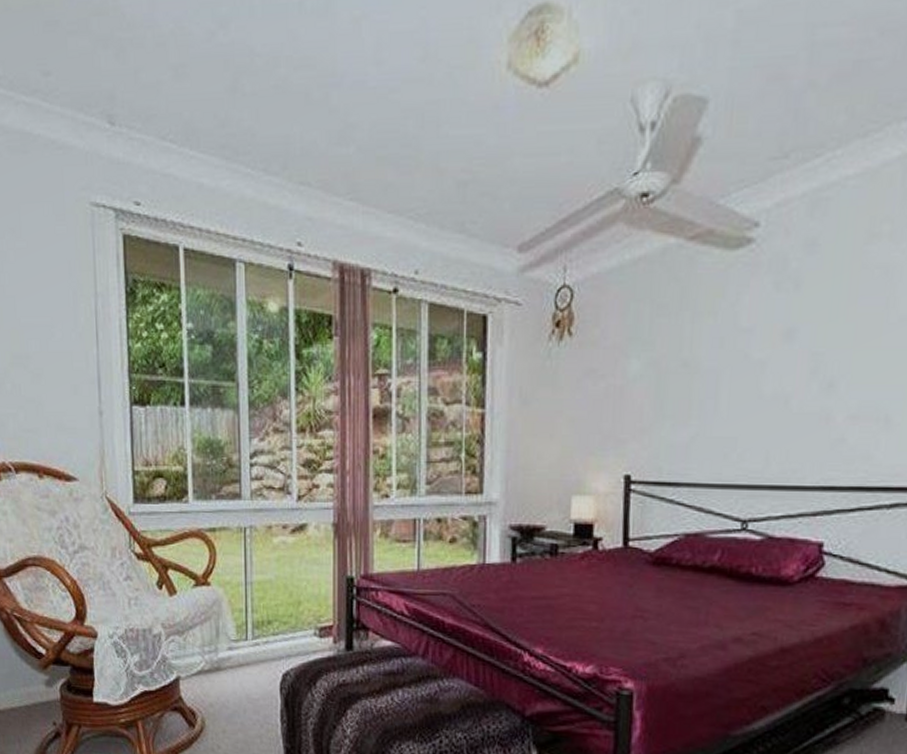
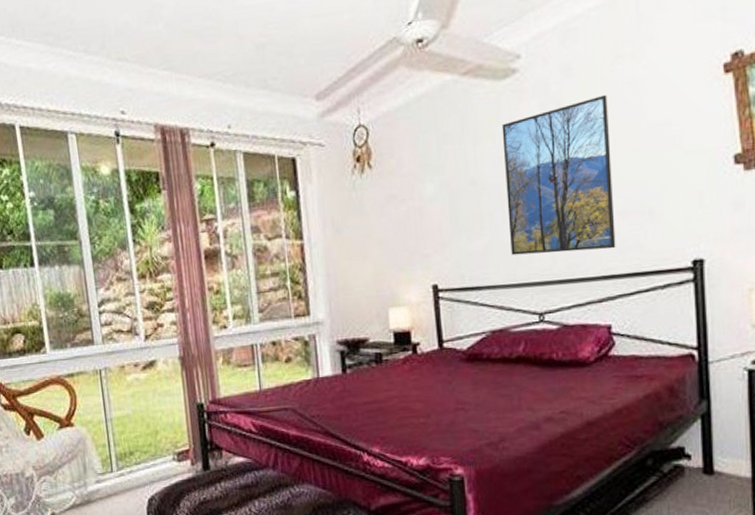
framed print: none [719,278,855,457] -> present [501,94,616,256]

